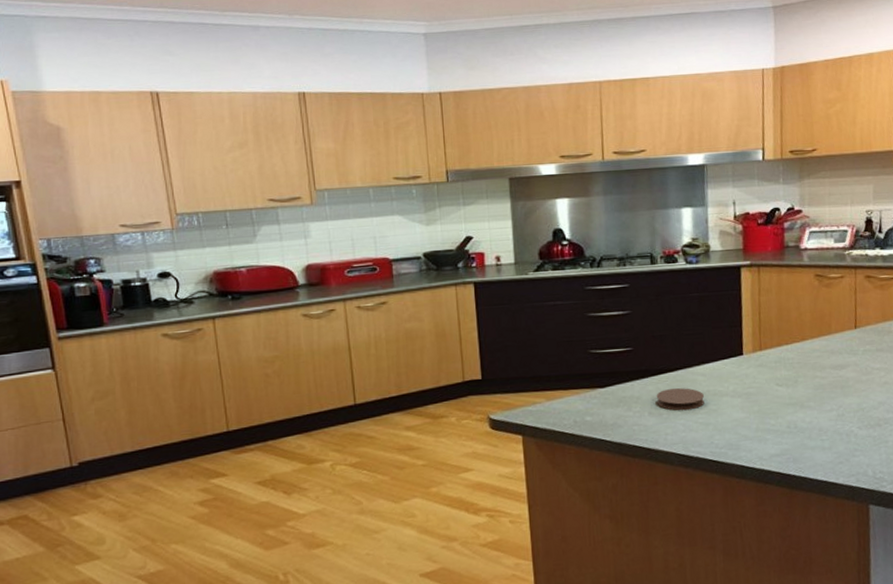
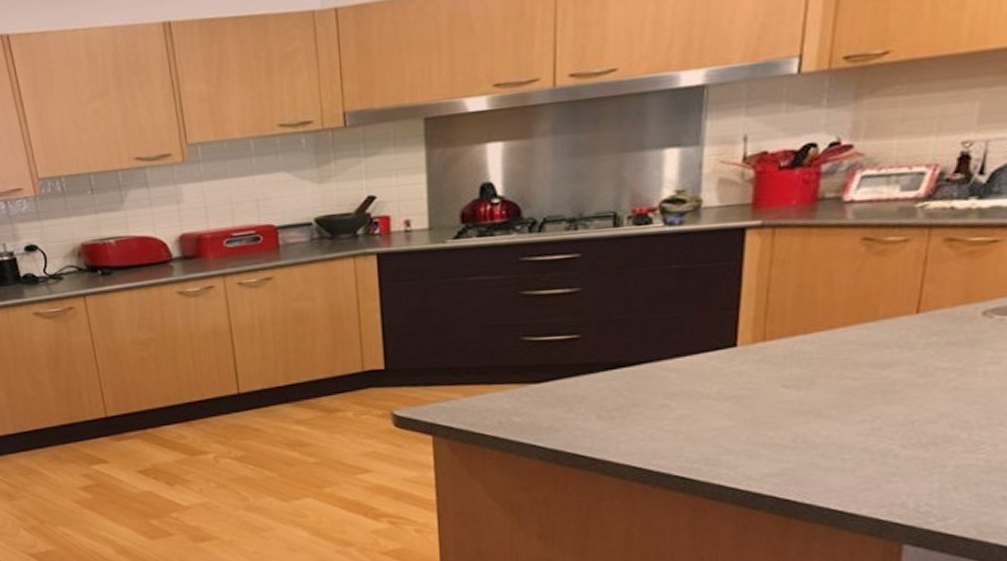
coaster: present [656,388,705,411] -> none [608,386,676,415]

